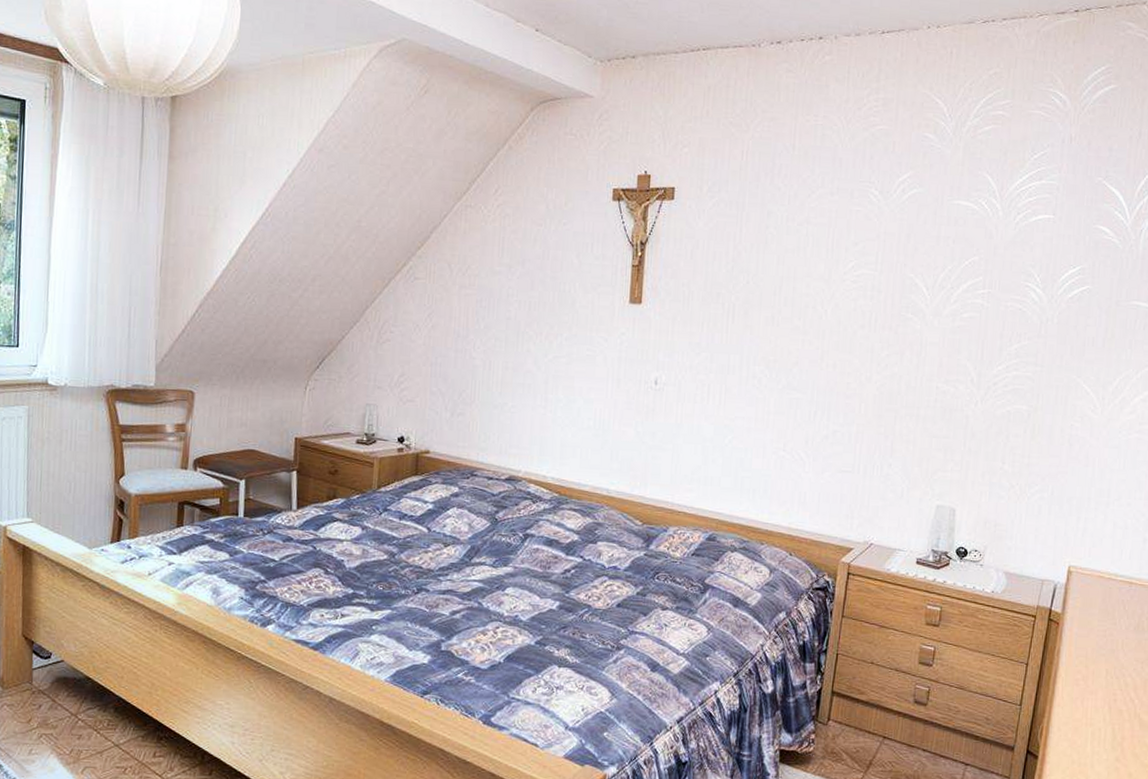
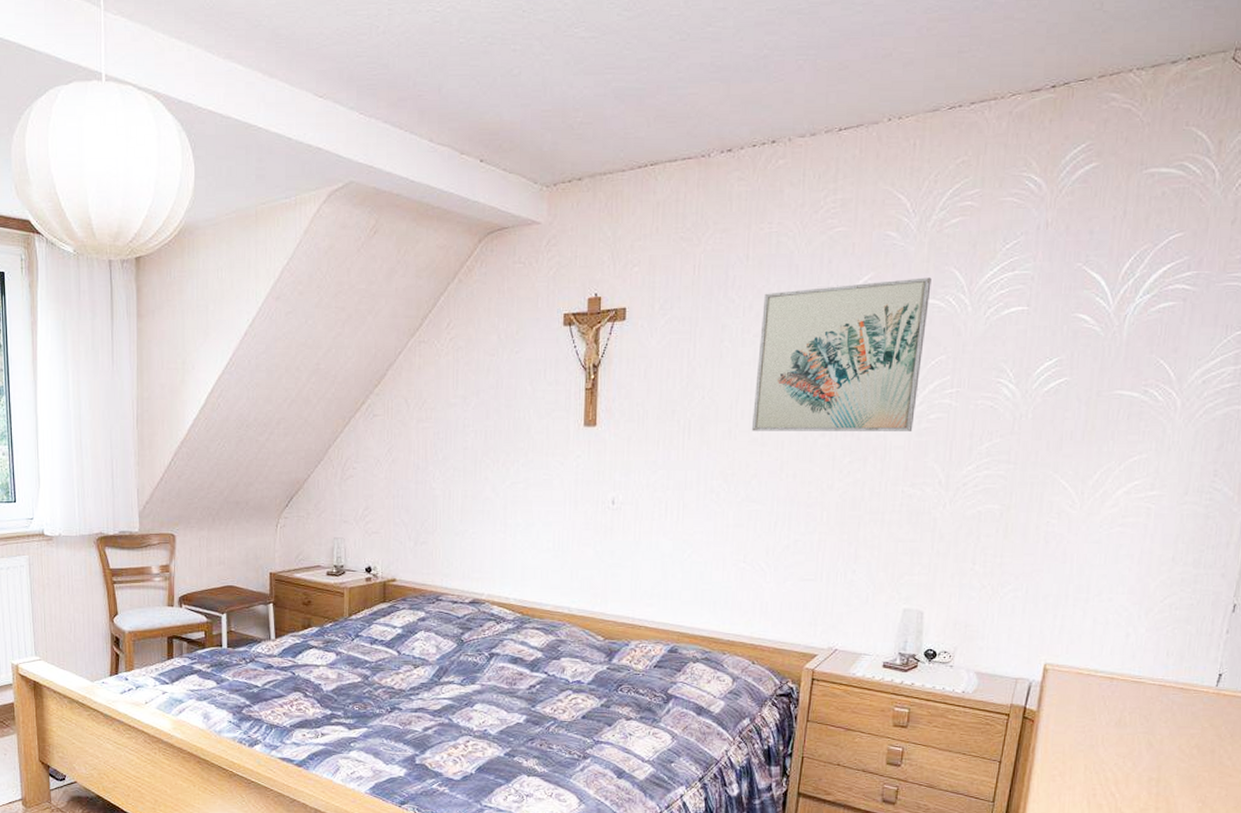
wall art: none [793,180,966,329] -> present [751,277,932,431]

